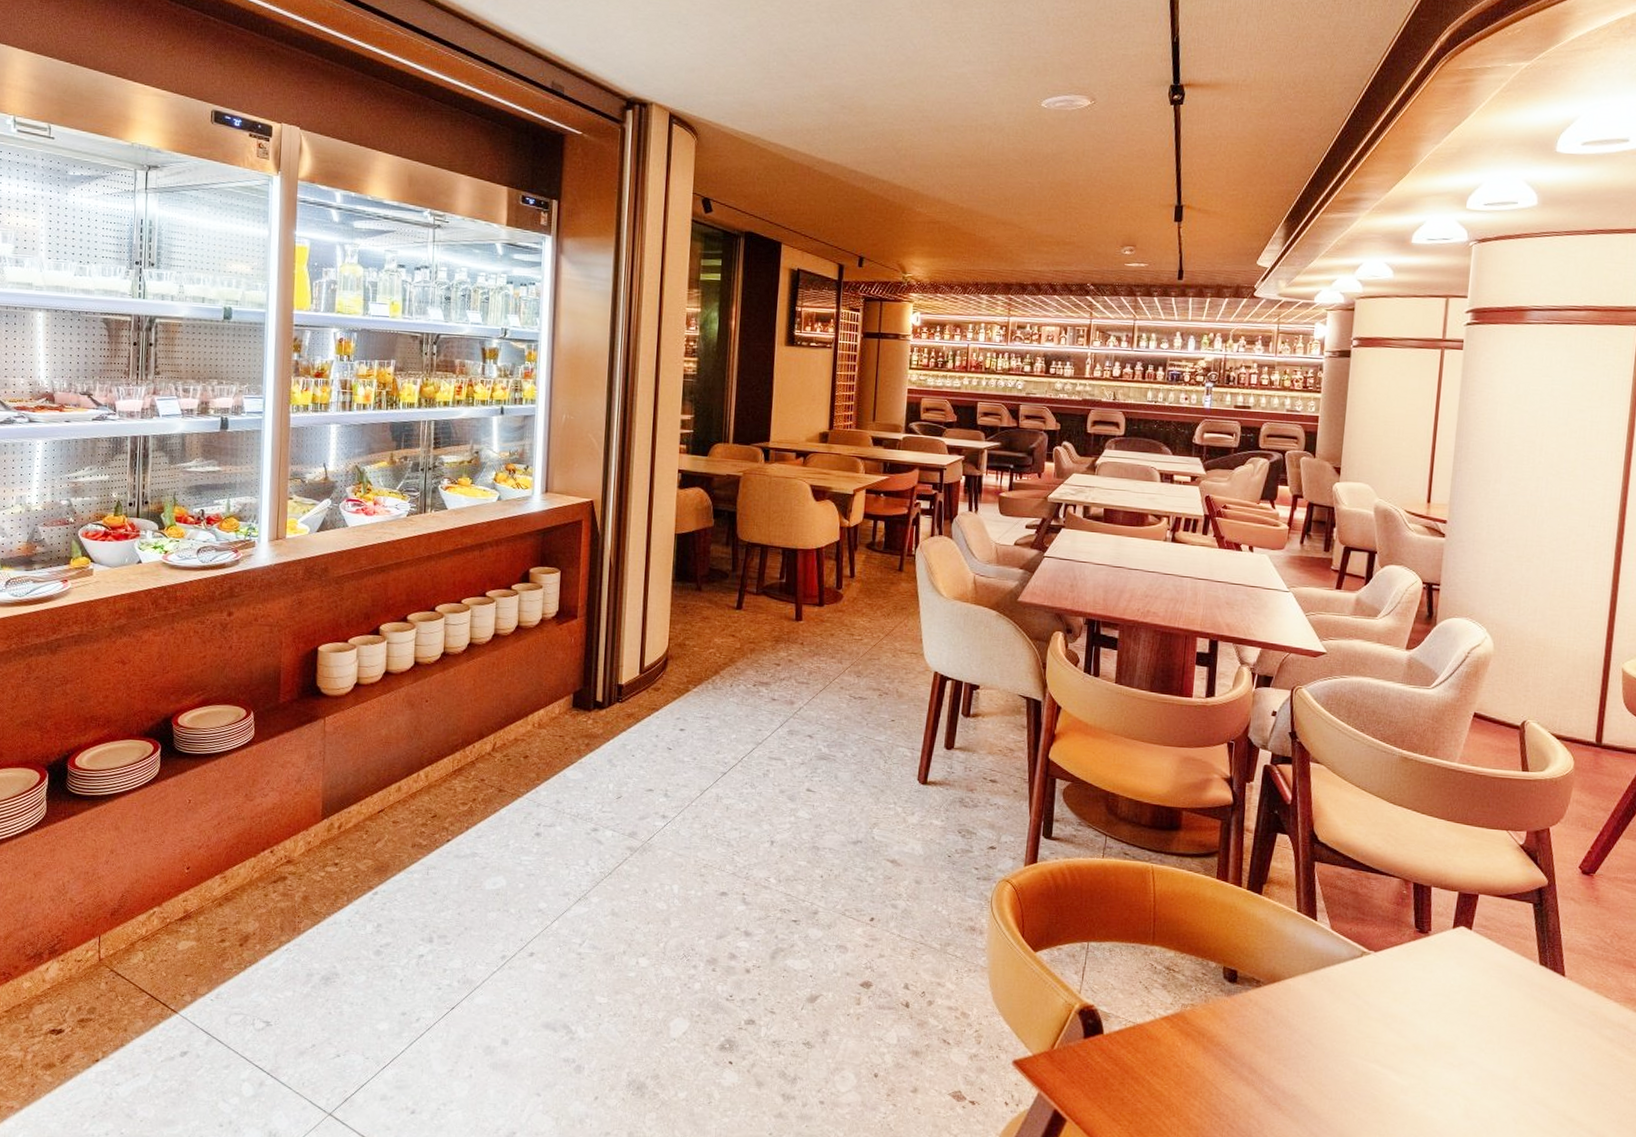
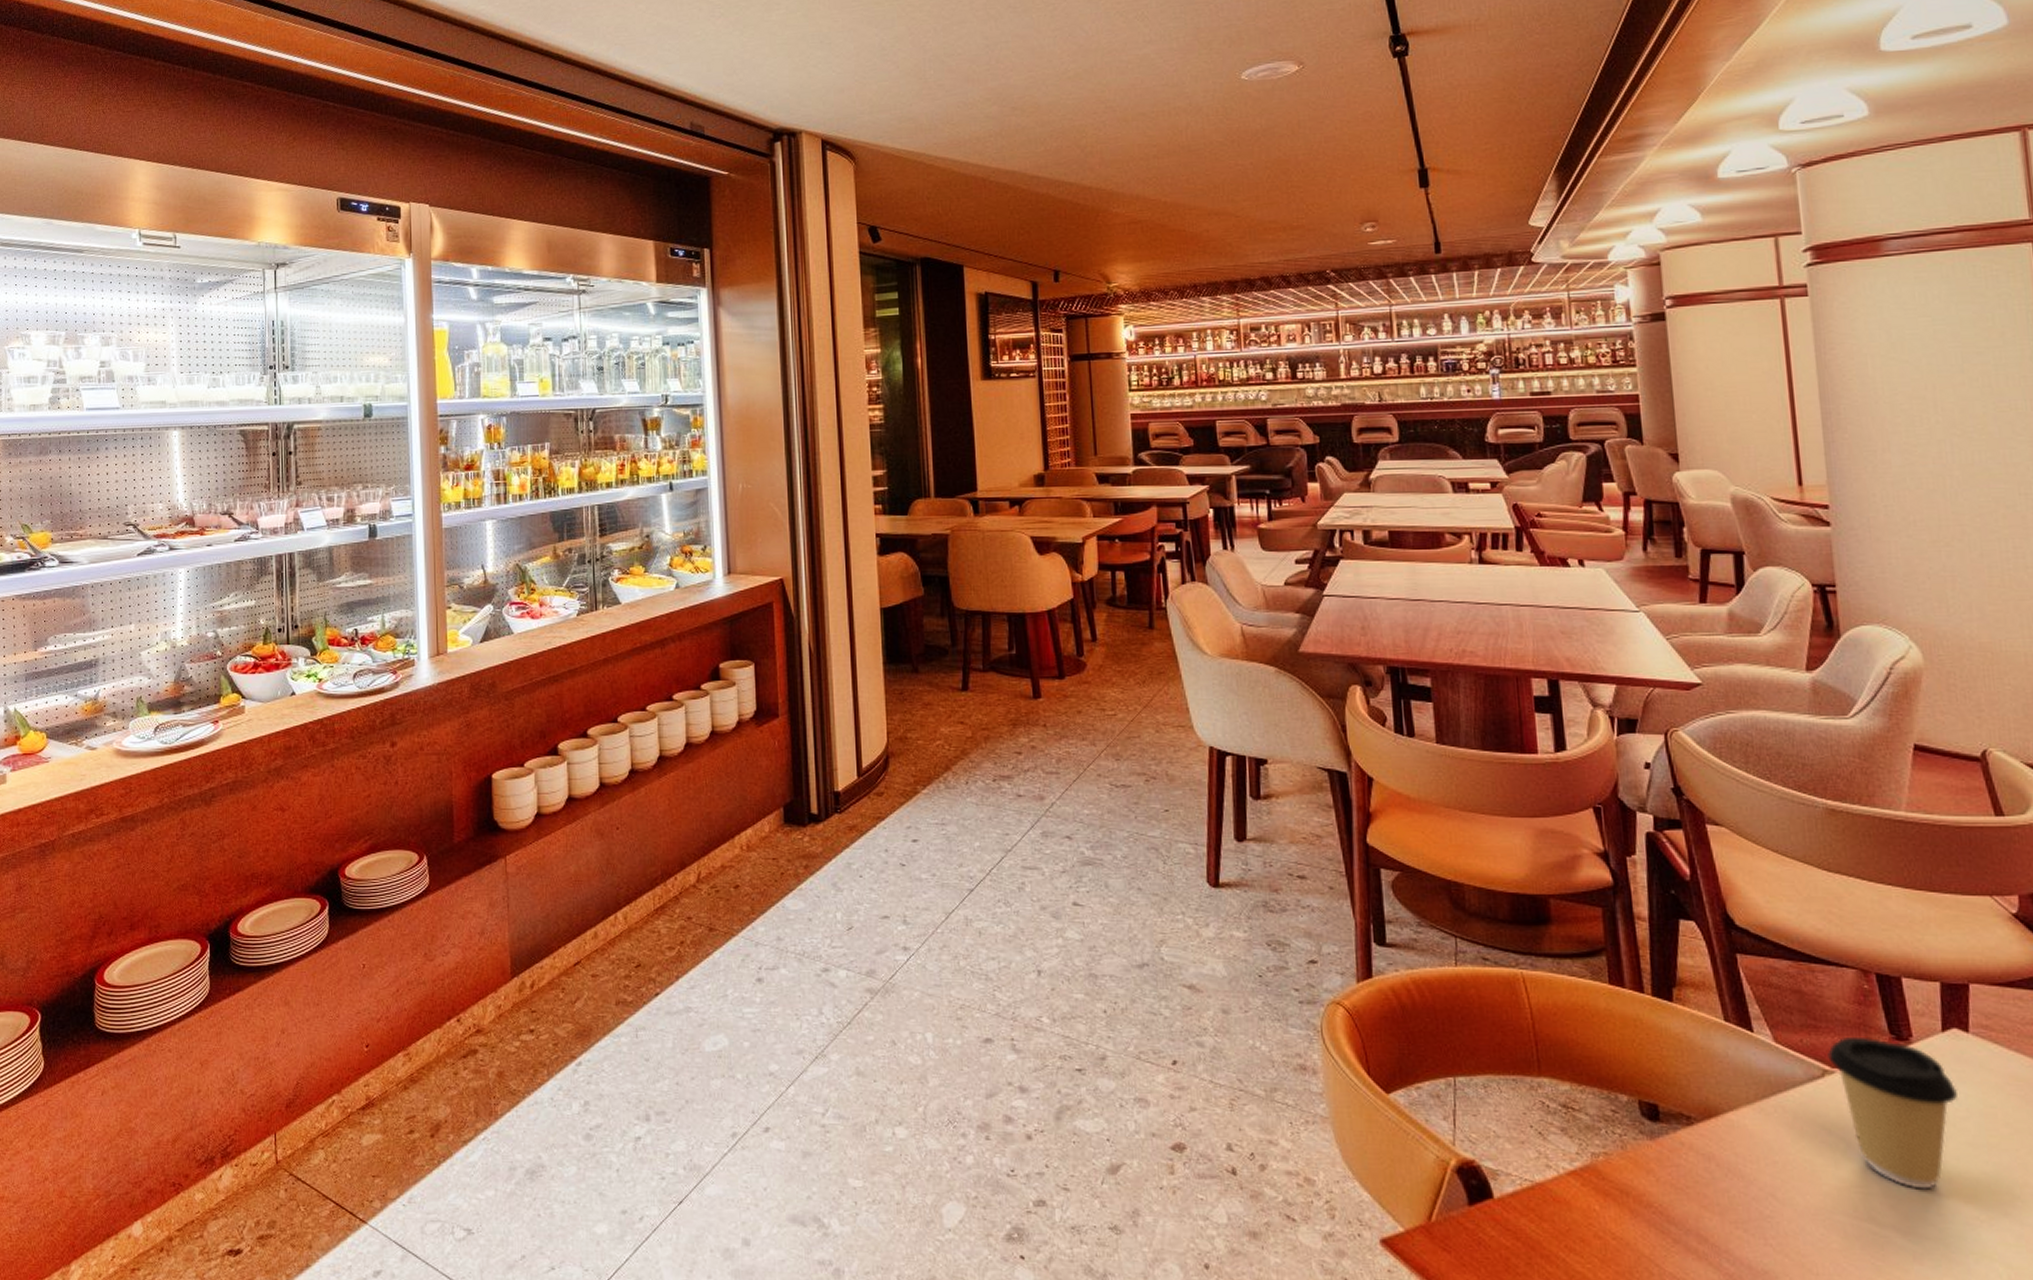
coffee cup: none [1367,928,1455,1042] -> present [1827,1036,1957,1190]

